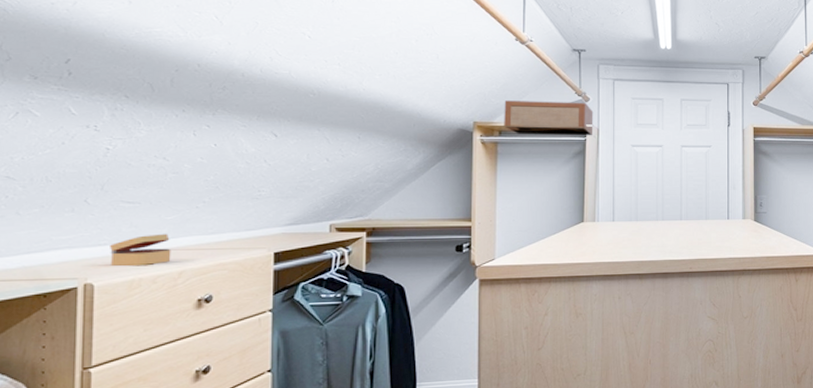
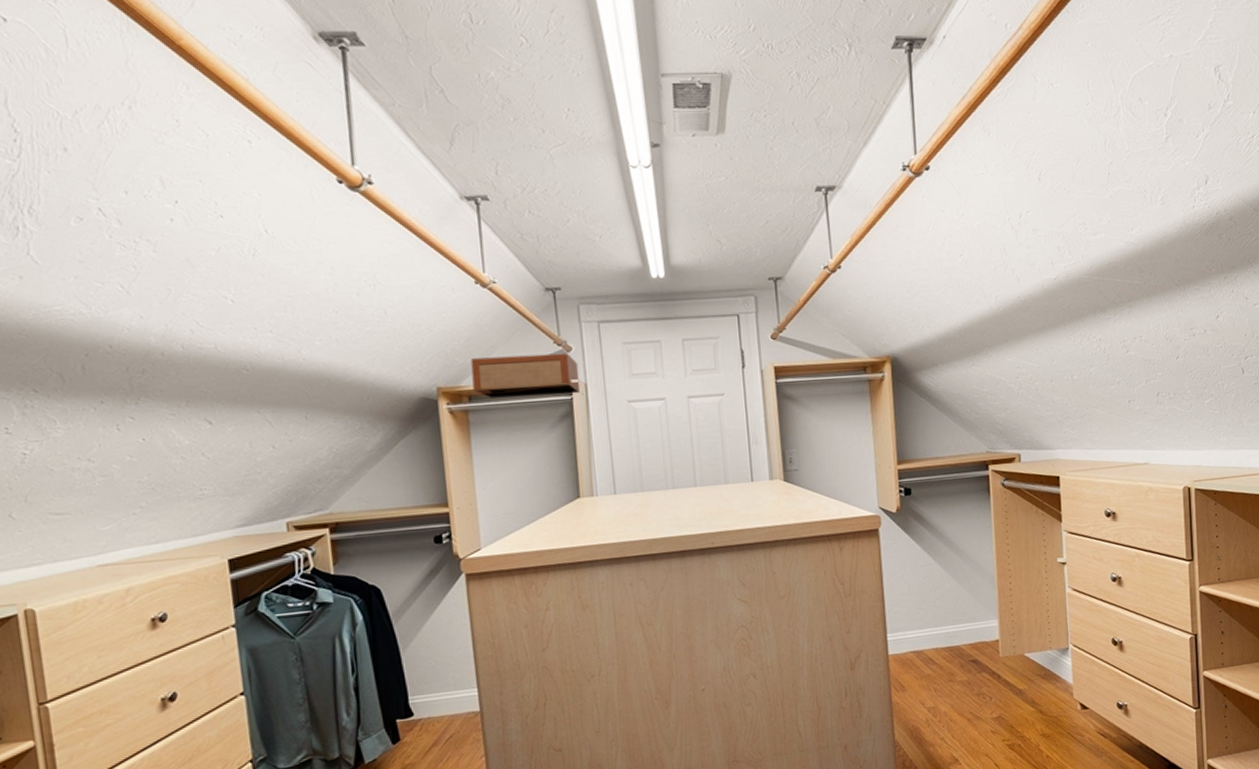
jewelry box: present [110,233,171,267] -> none [45,546,115,588]

